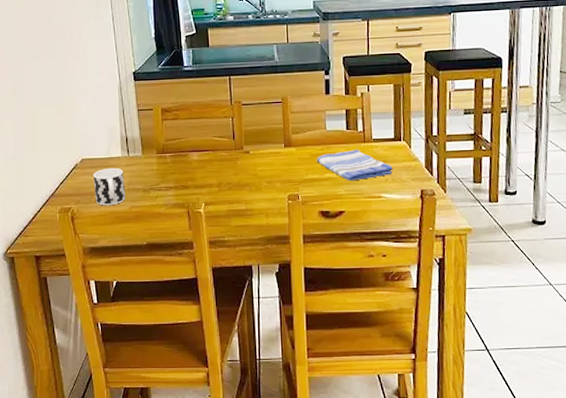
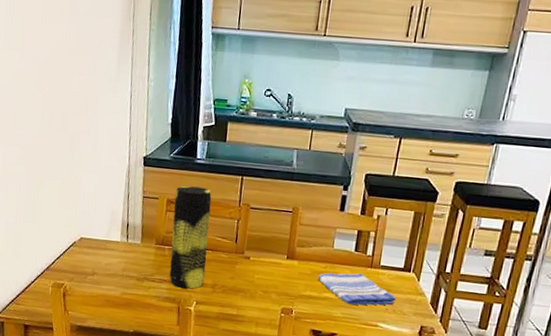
cup: present [93,167,126,206] -> none [88,251,120,289]
vase: none [168,92,209,192] -> present [169,185,212,289]

